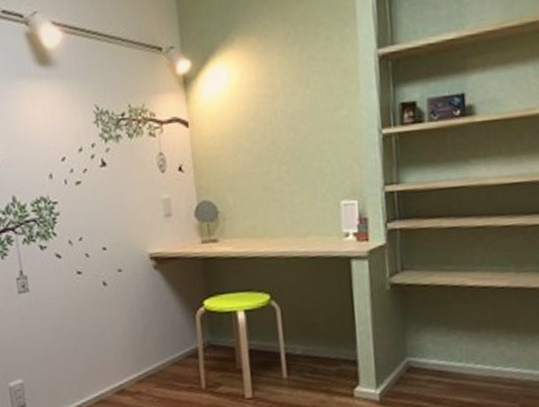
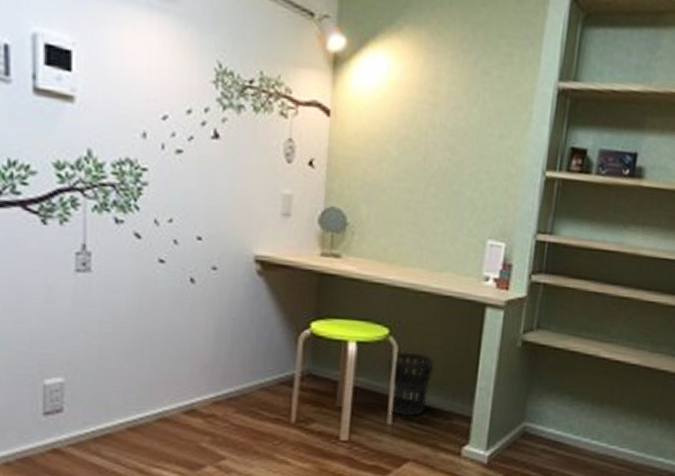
wastebasket: none [273,310,316,370] -> present [387,352,435,417]

